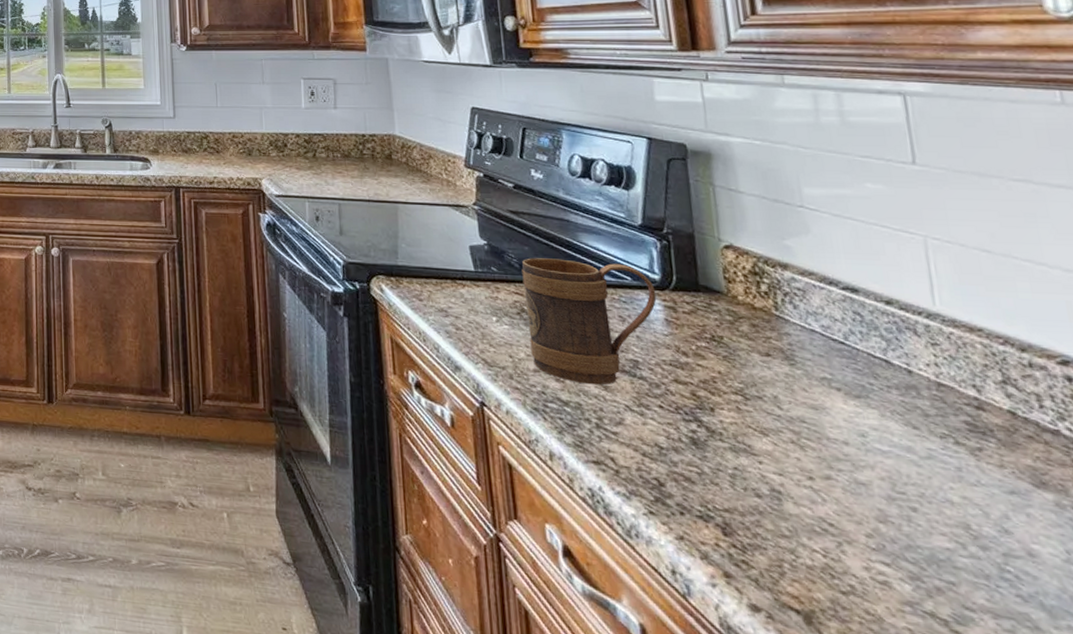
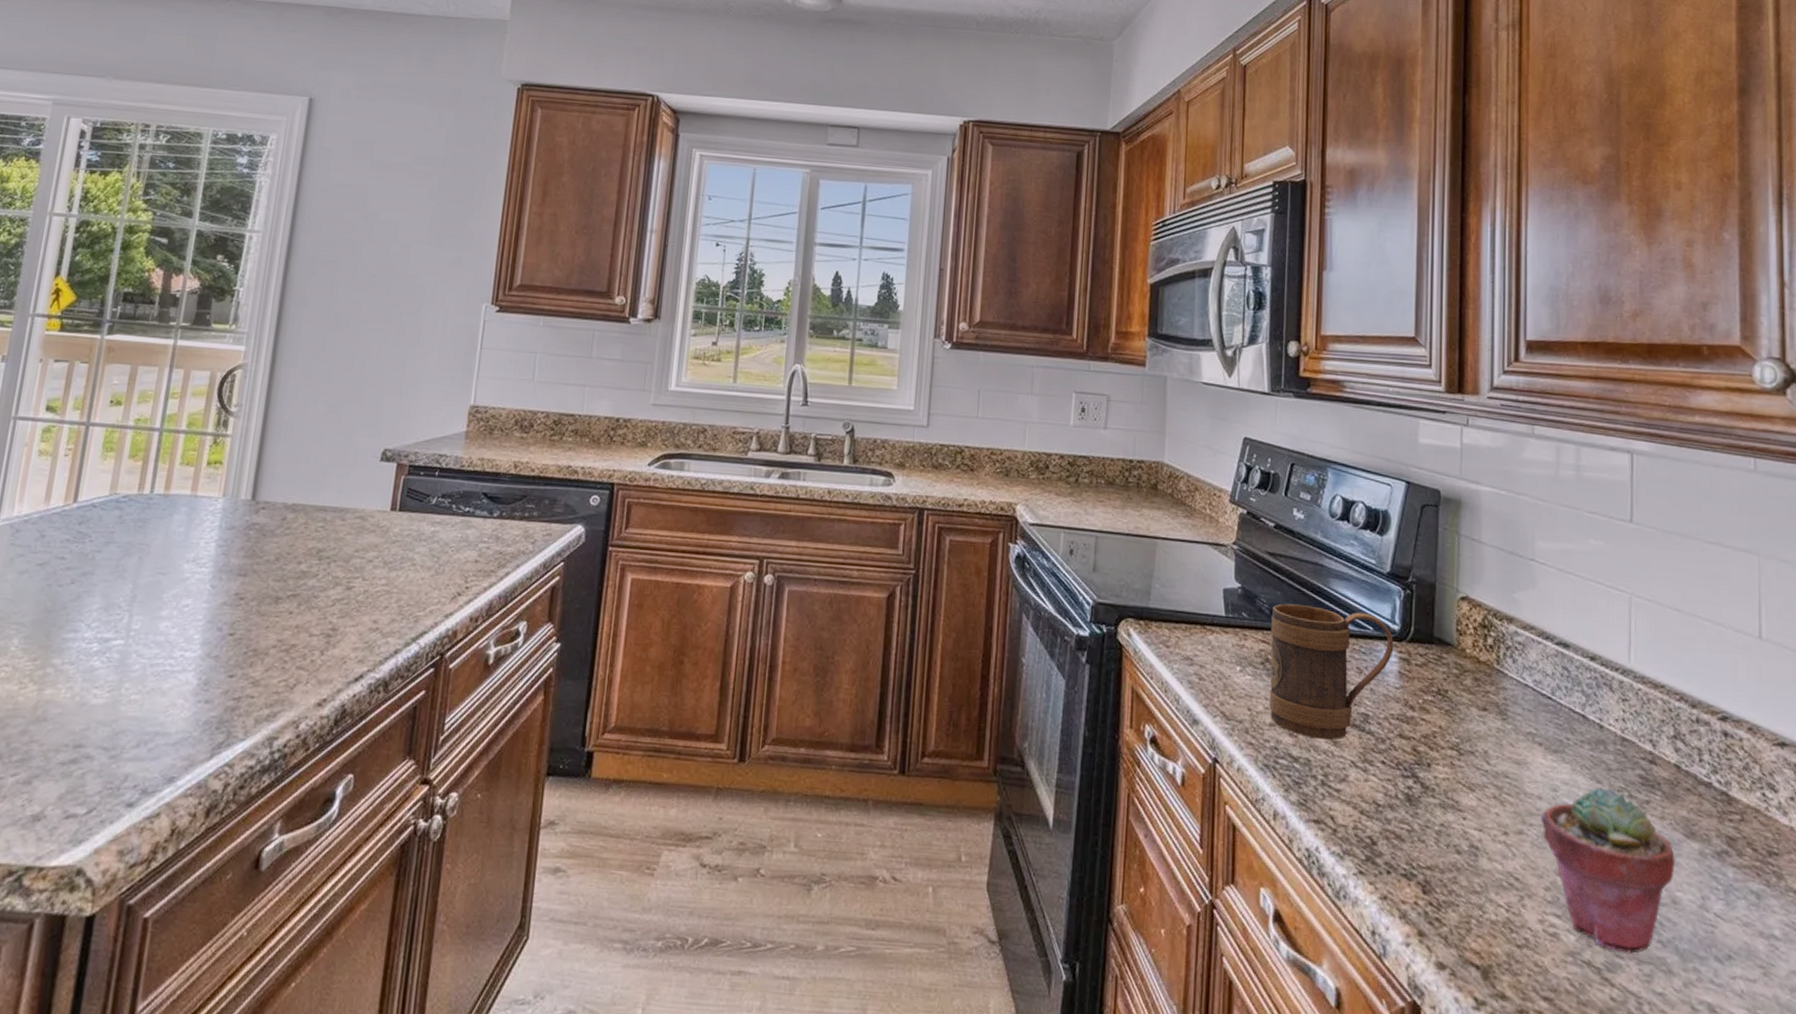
potted succulent: none [850,433,1027,608] -> present [1541,787,1676,954]

